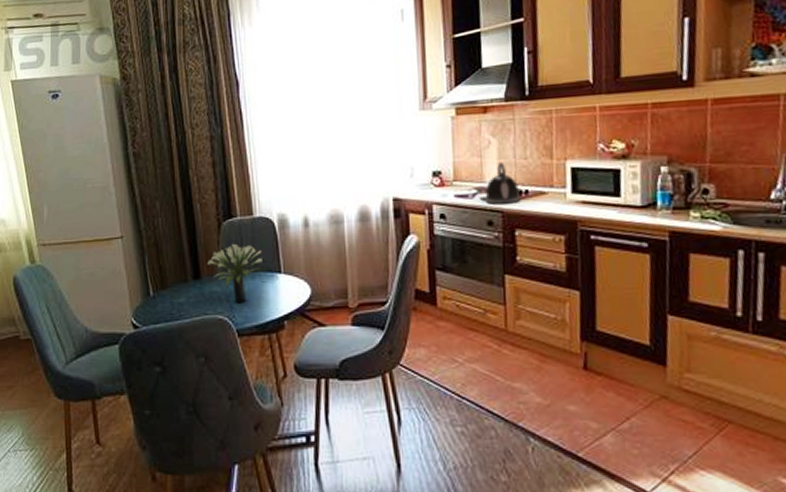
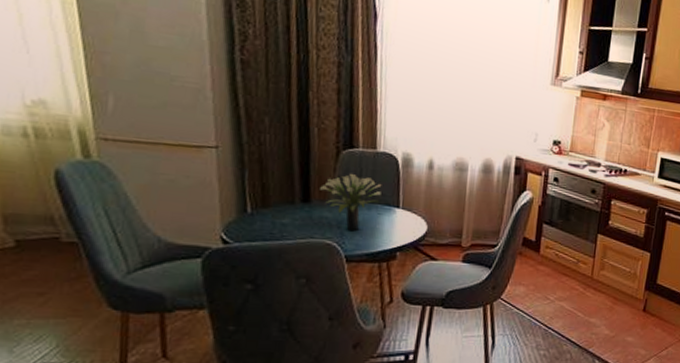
kettle: present [485,161,521,206] -> none [592,143,621,180]

